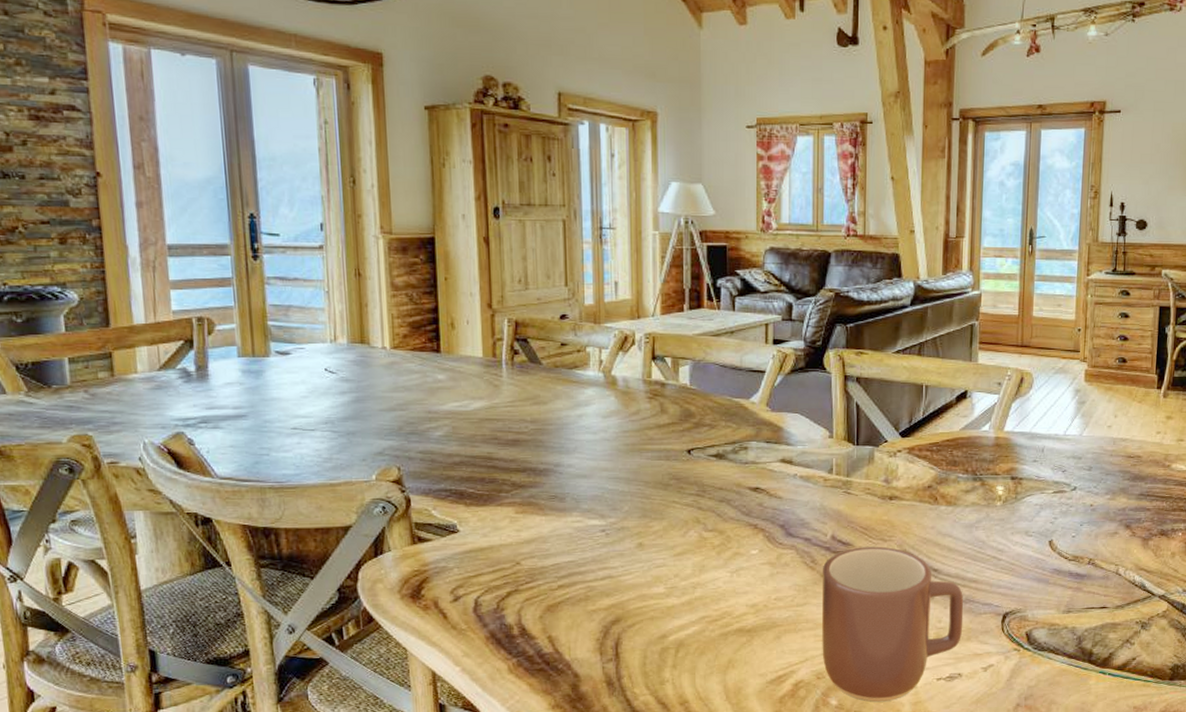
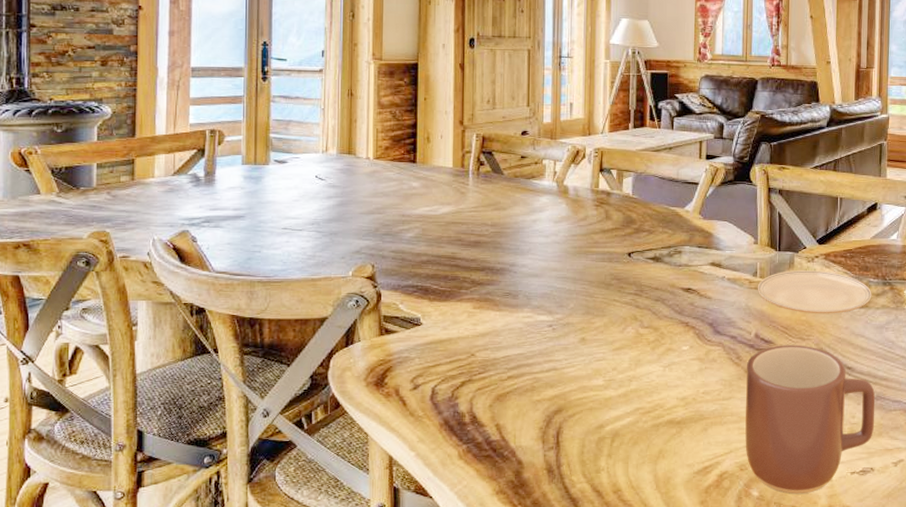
plate: none [833,466,961,513] -> present [757,270,872,314]

